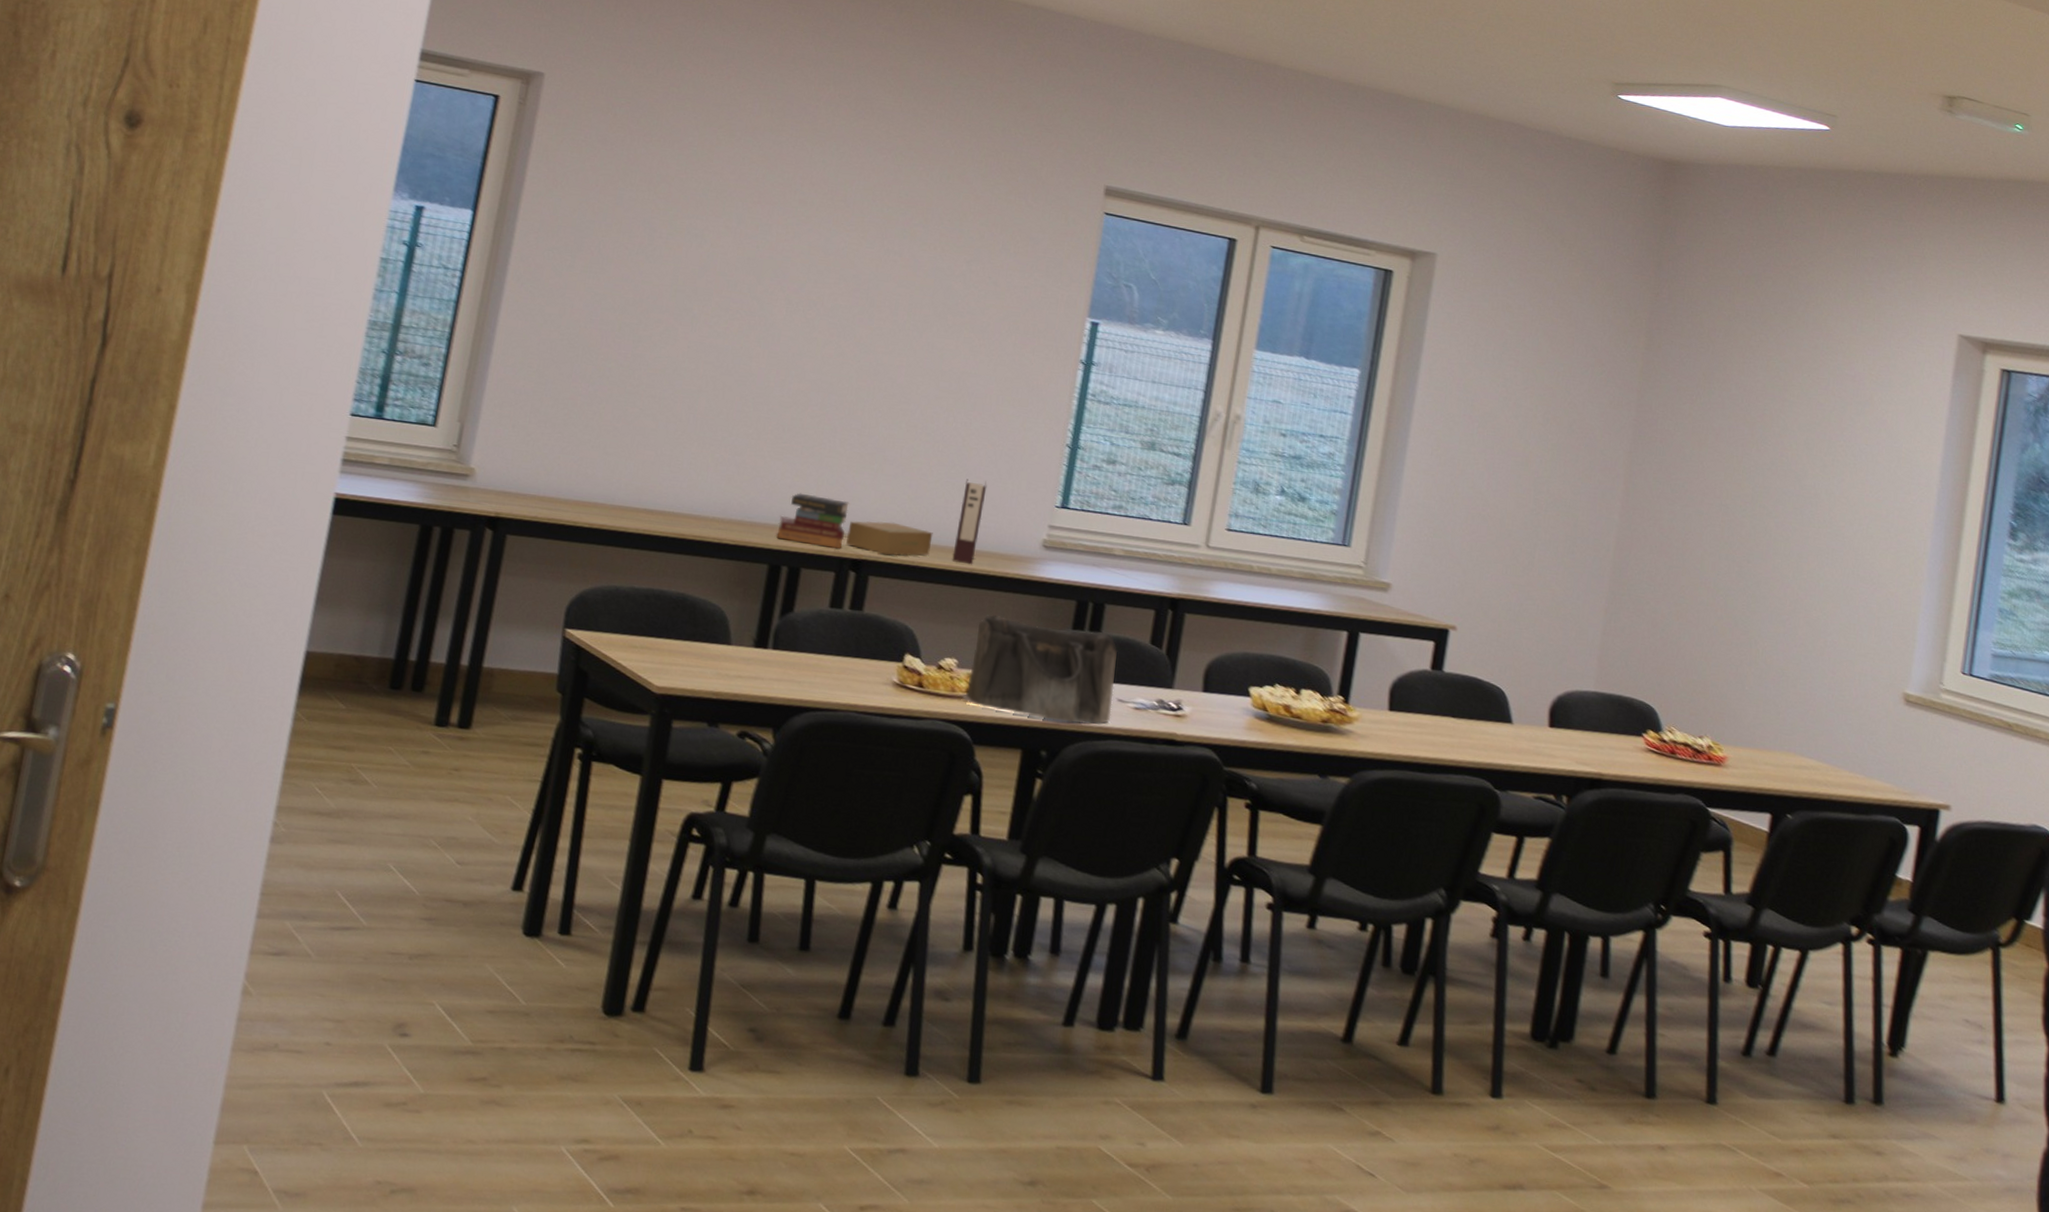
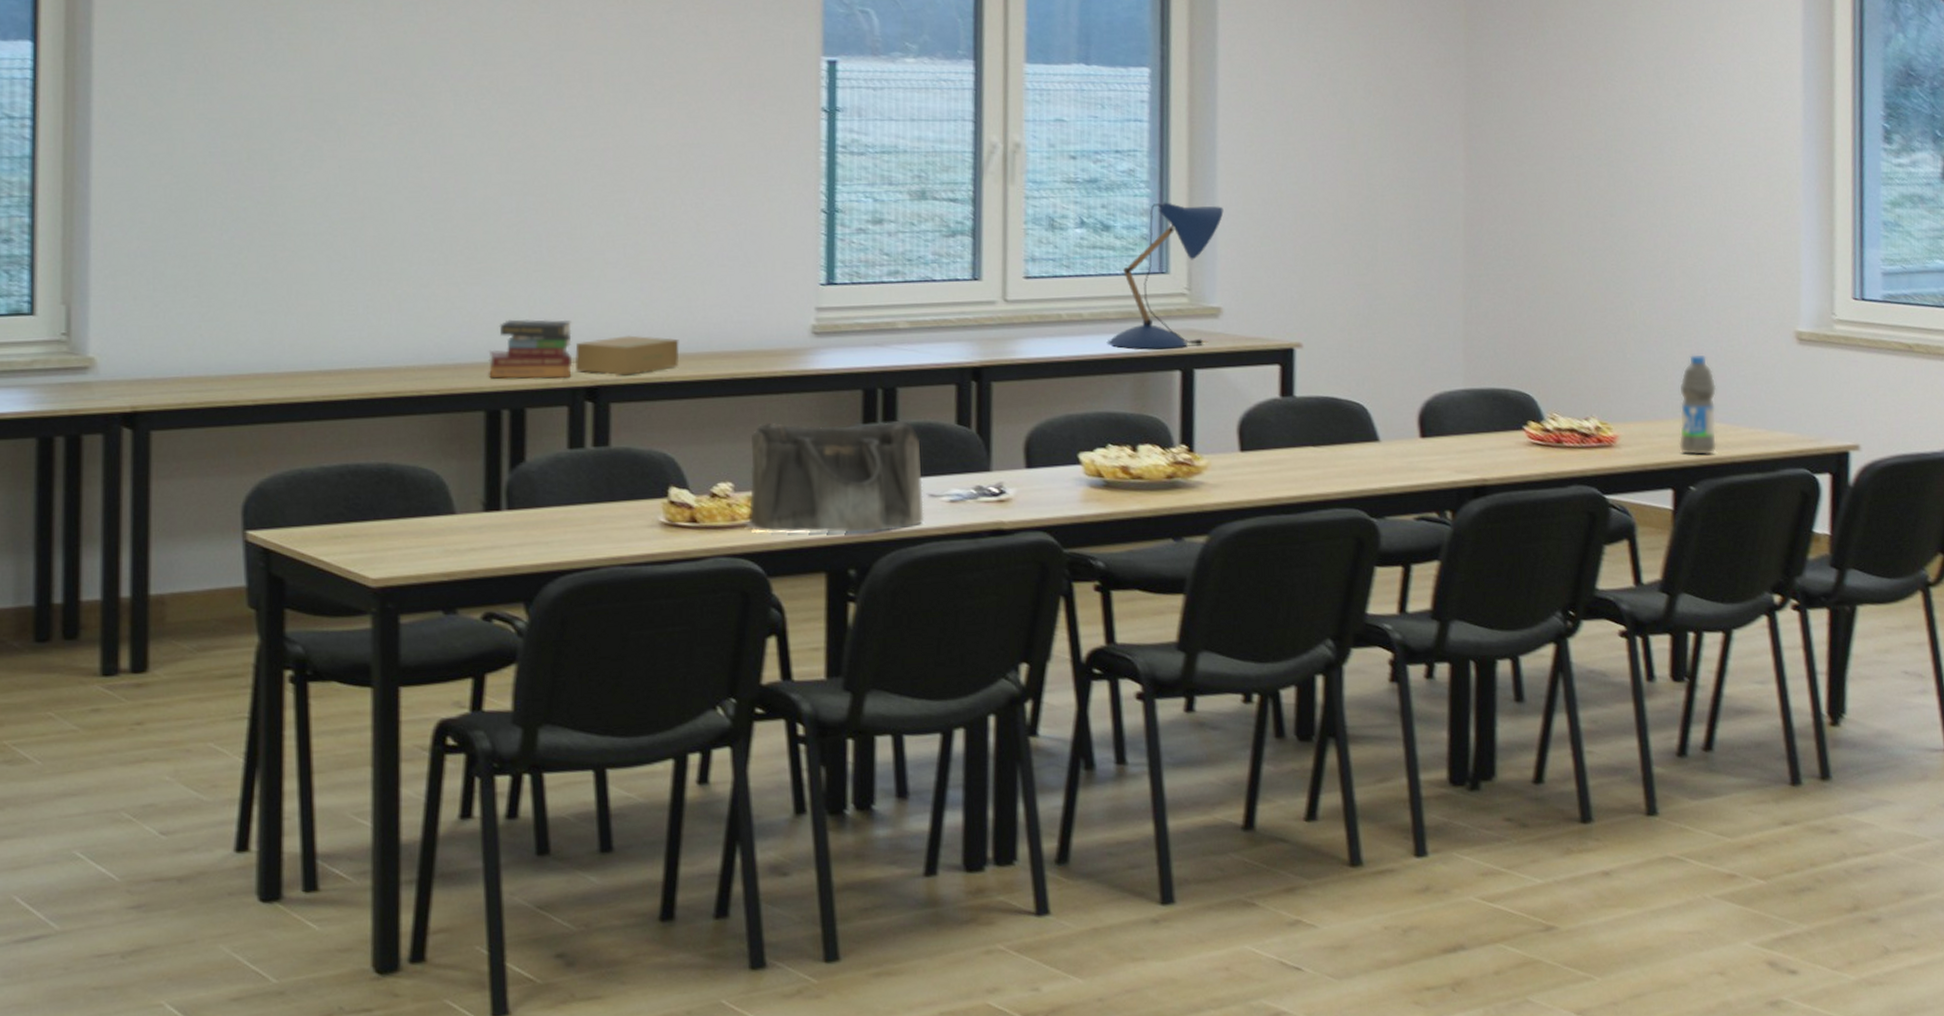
binder: present [952,479,987,565] -> none [706,268,735,370]
desk lamp: none [1287,485,1406,613] -> present [1106,202,1224,349]
water bottle: none [1782,696,1824,790] -> present [1678,353,1717,456]

